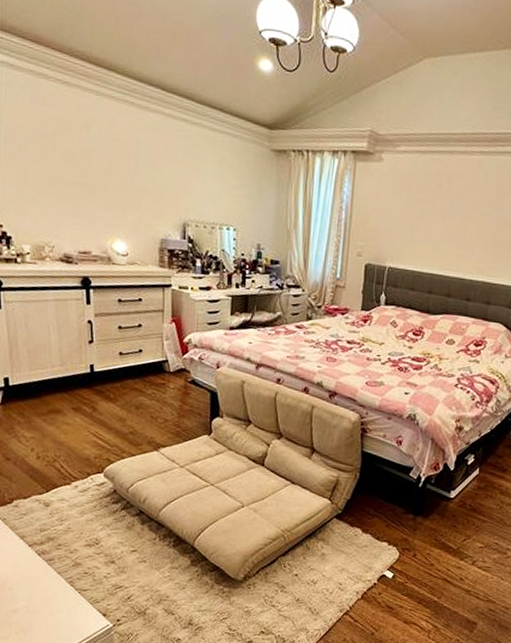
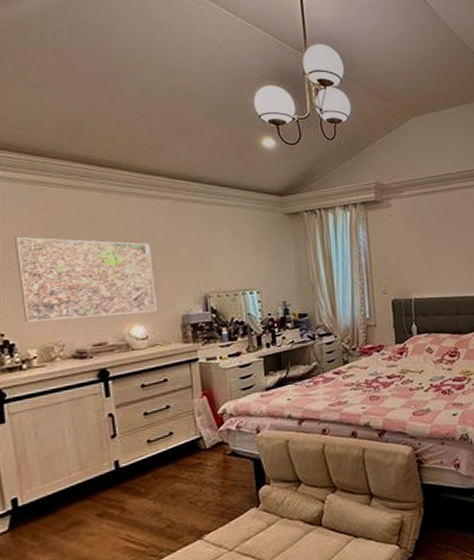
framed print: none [15,129,139,230] -> present [15,236,157,322]

